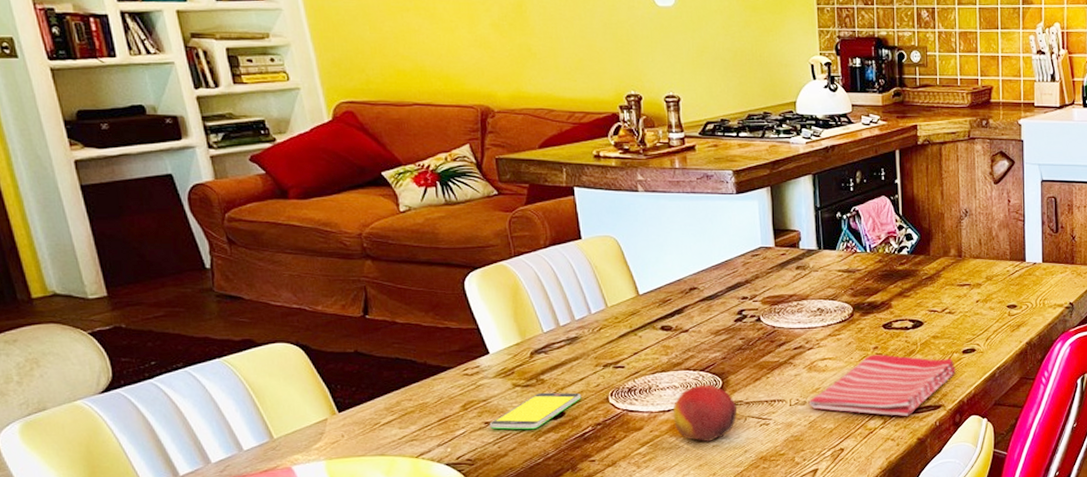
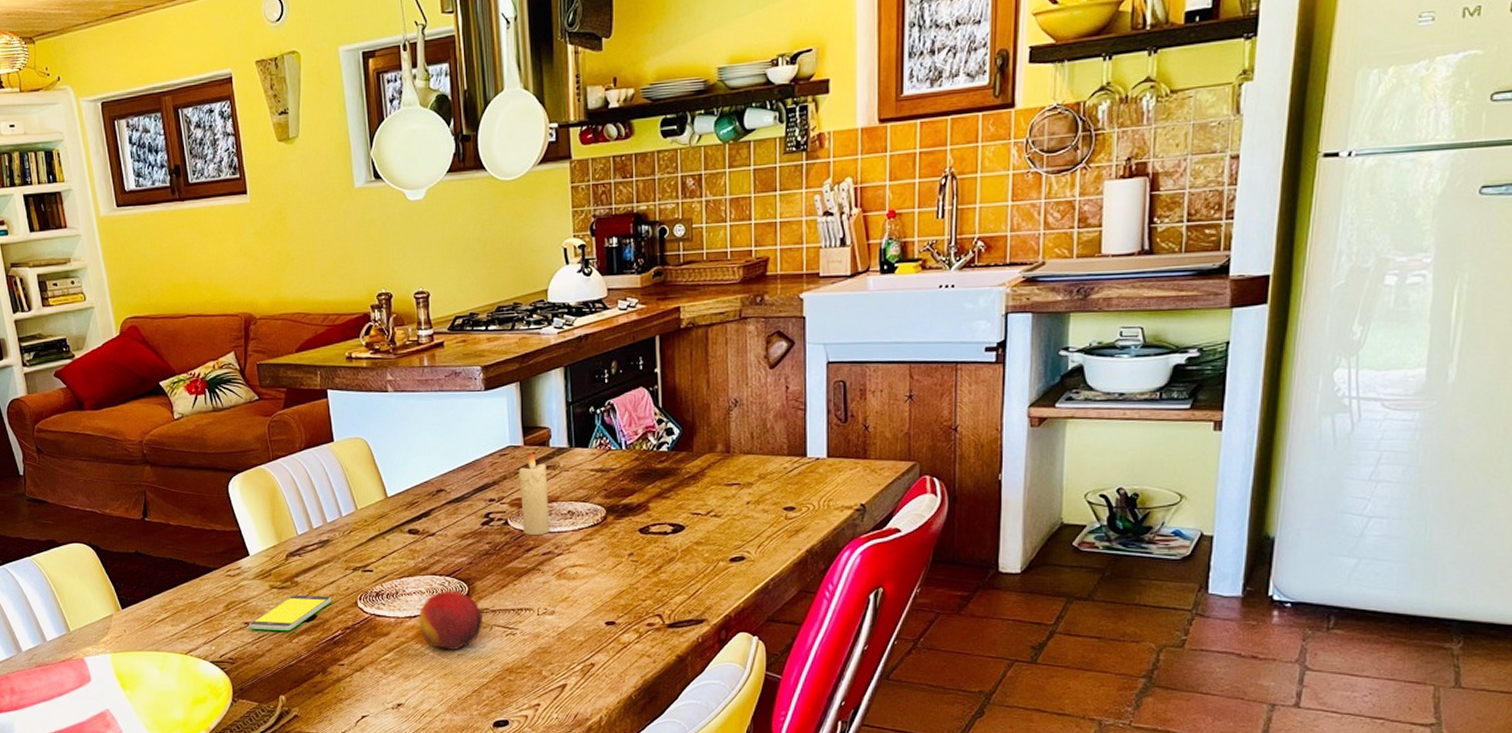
candle: none [770,253,801,332] -> present [519,451,550,536]
dish towel: present [808,354,956,417] -> none [557,562,722,631]

